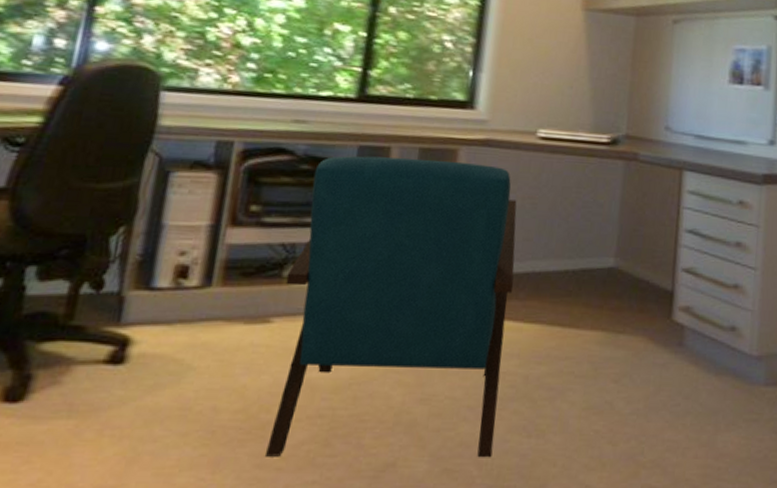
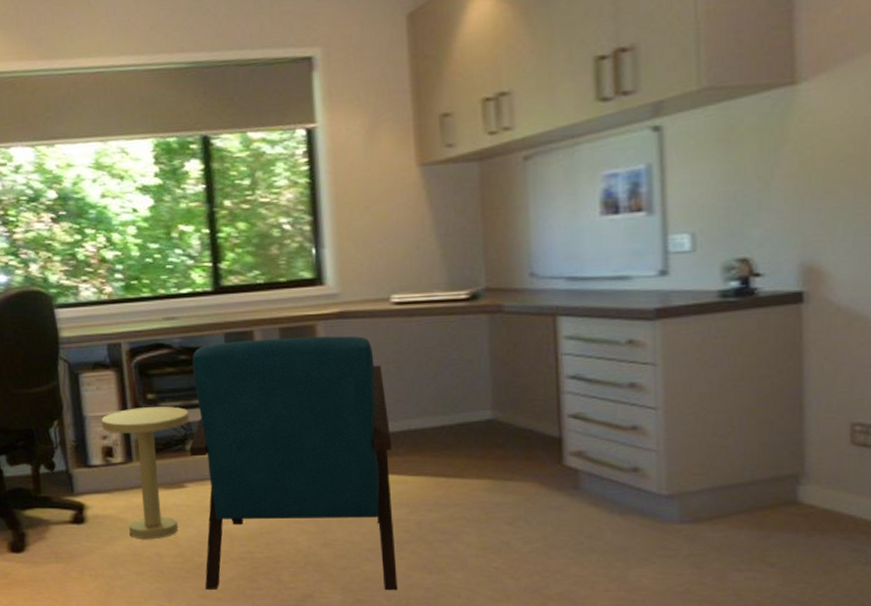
side table: none [182,220,297,389] -> present [101,406,190,540]

